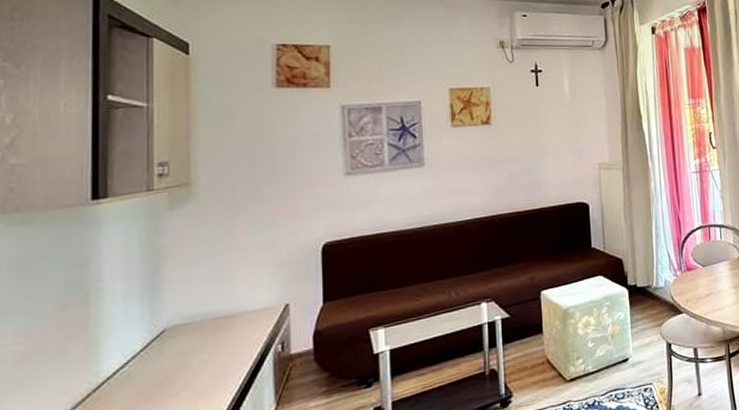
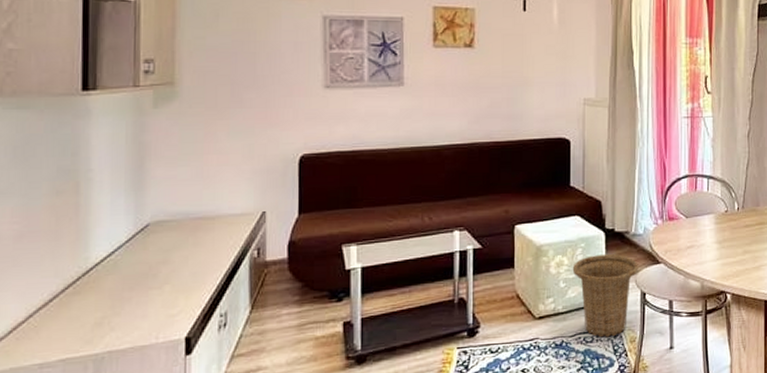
basket: none [599,309,662,393] -> present [572,254,638,338]

